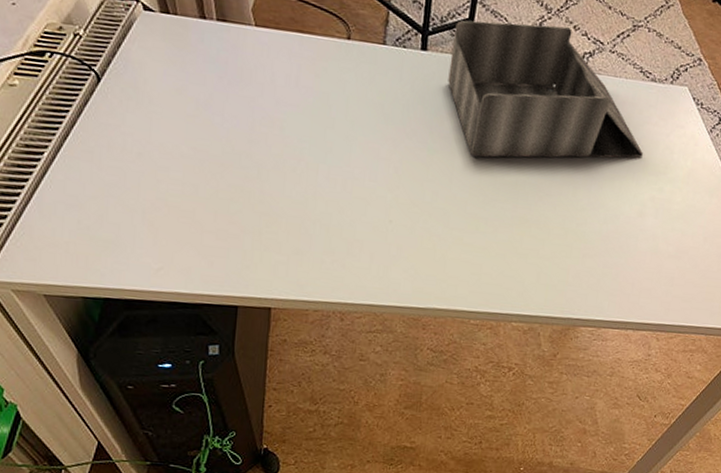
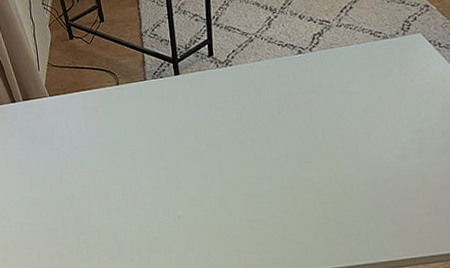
desk organizer: present [448,20,644,158] -> none [198,18,393,147]

